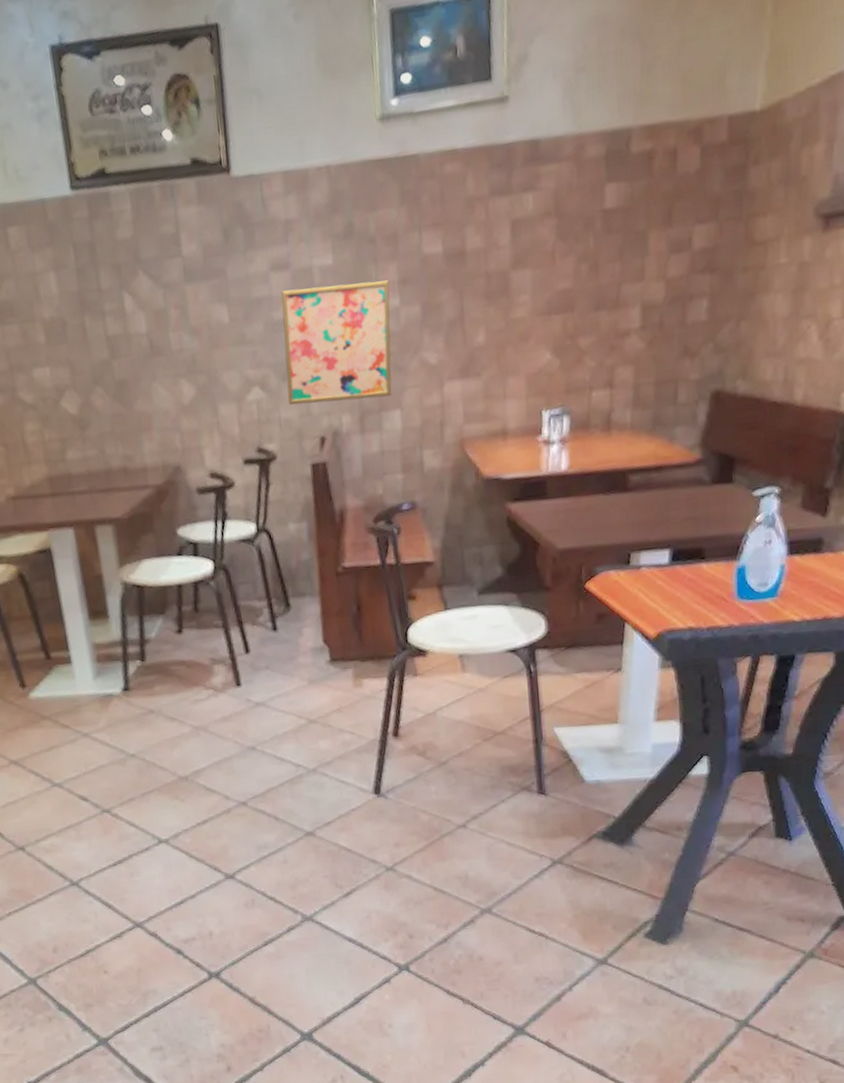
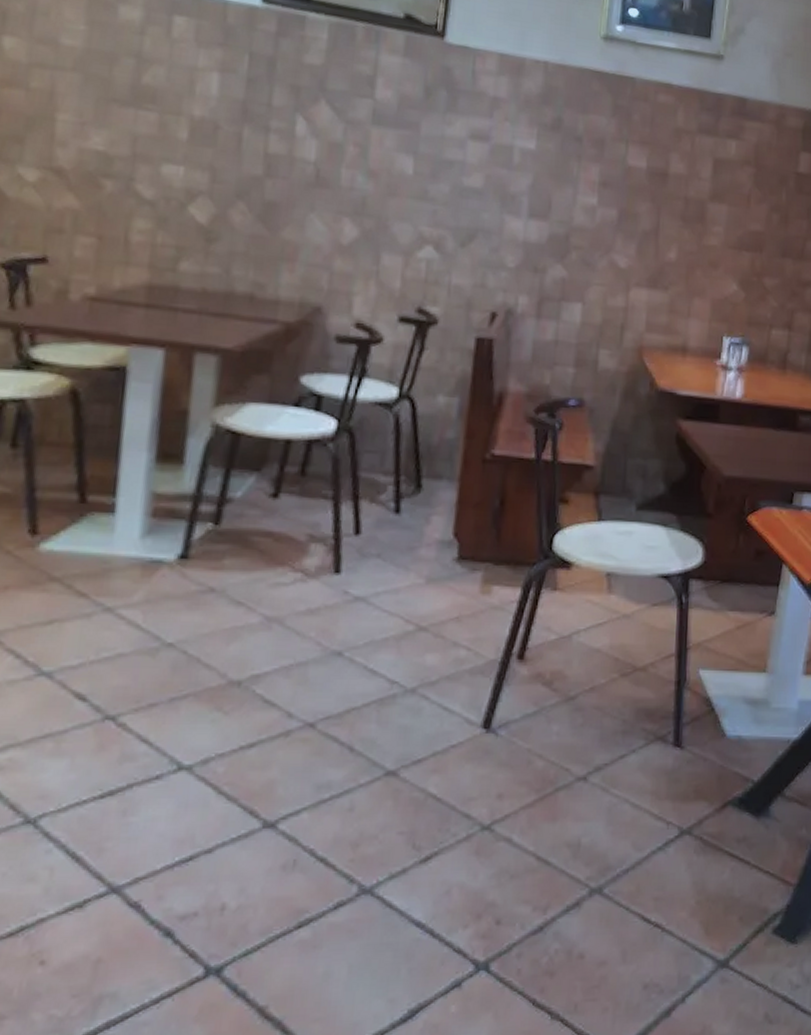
wall art: present [281,280,392,405] -> none [463,160,590,288]

